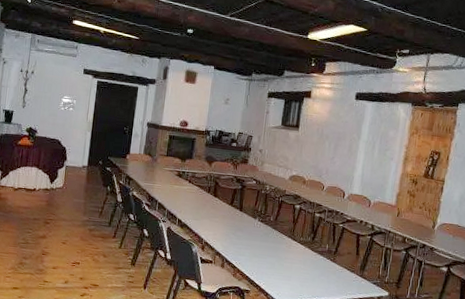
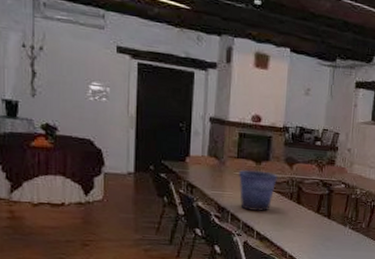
bucket: none [166,166,198,202] -> present [238,170,277,211]

